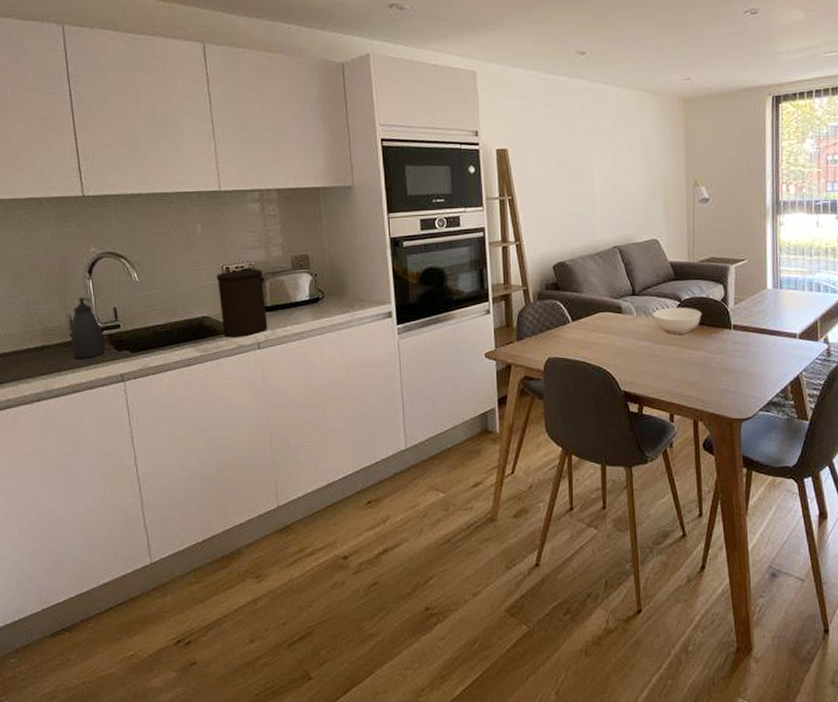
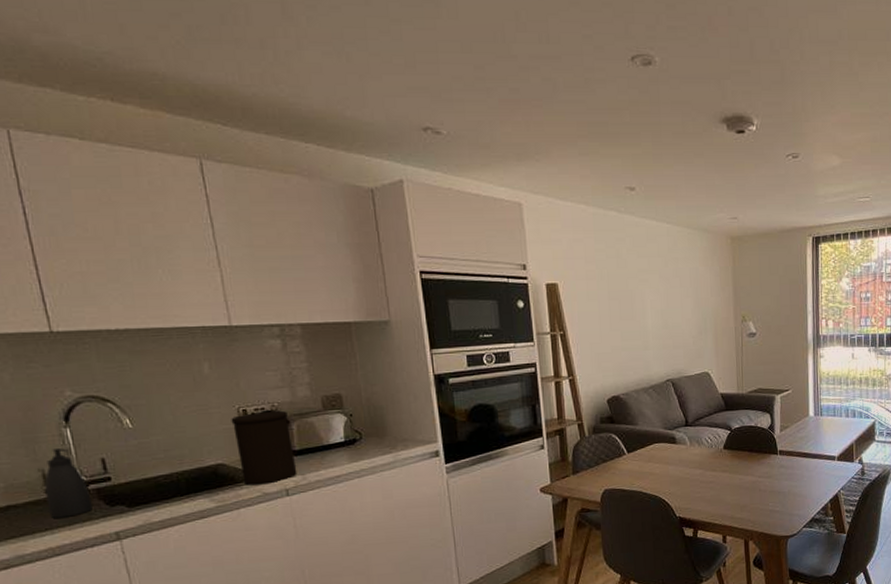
bowl: present [653,307,702,334] -> none [705,435,751,462]

